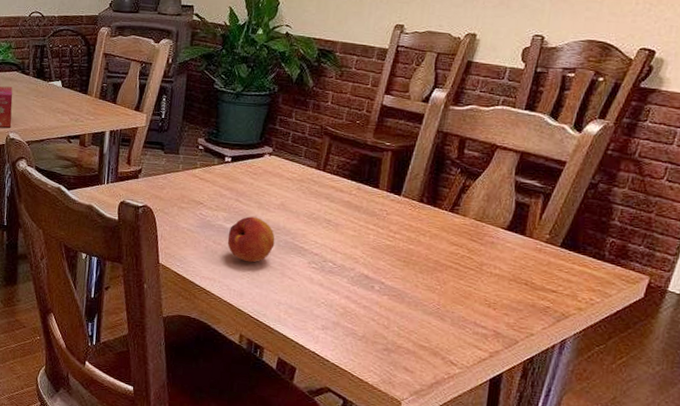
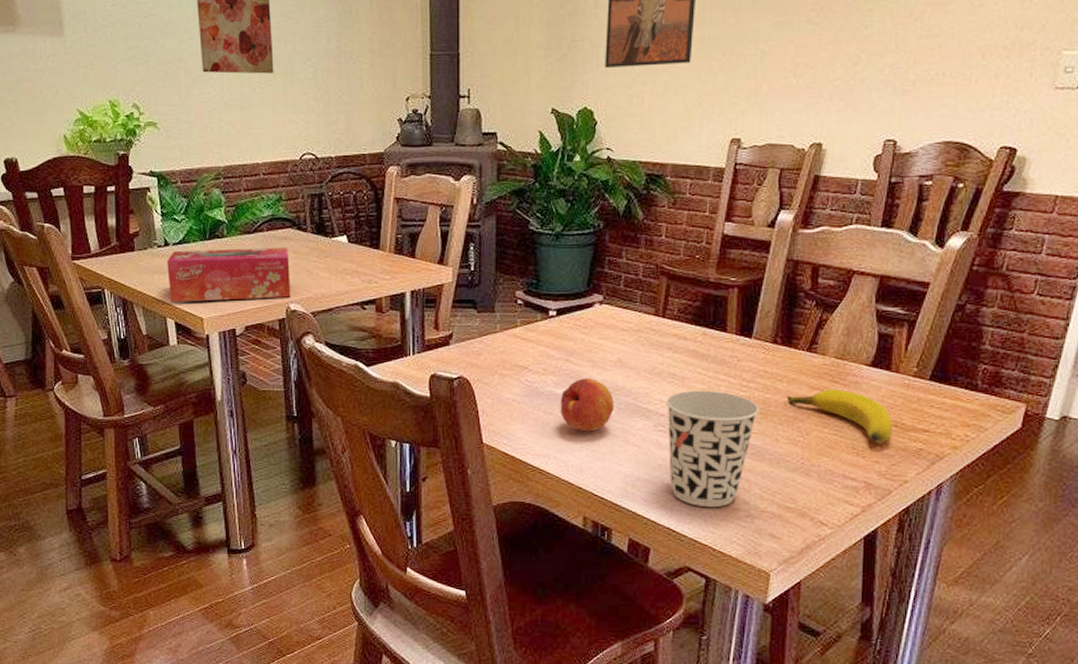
cup: none [318,236,403,339] -> present [665,390,759,508]
banana: none [428,246,524,298] -> present [787,389,893,443]

